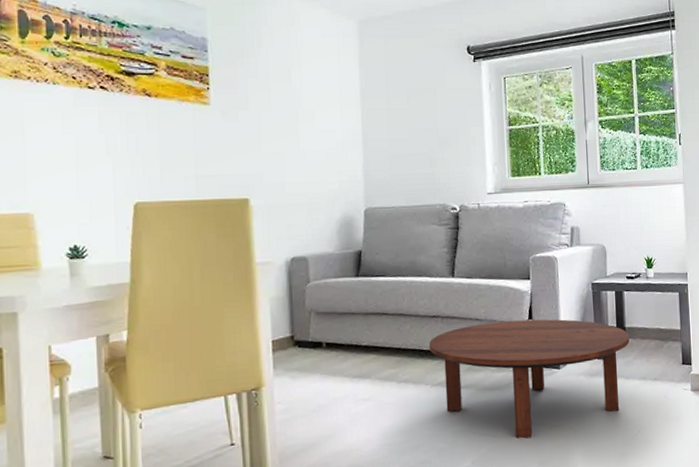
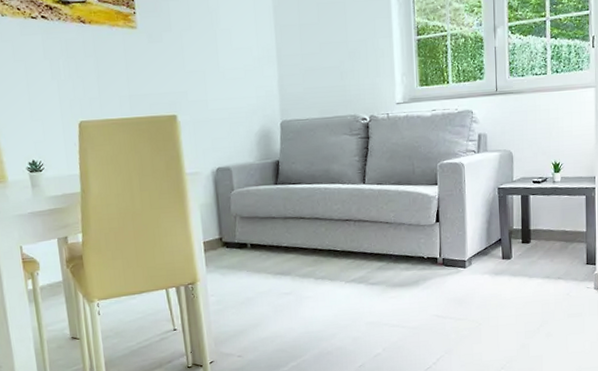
coffee table: present [429,319,630,439] -> none [343,222,534,330]

